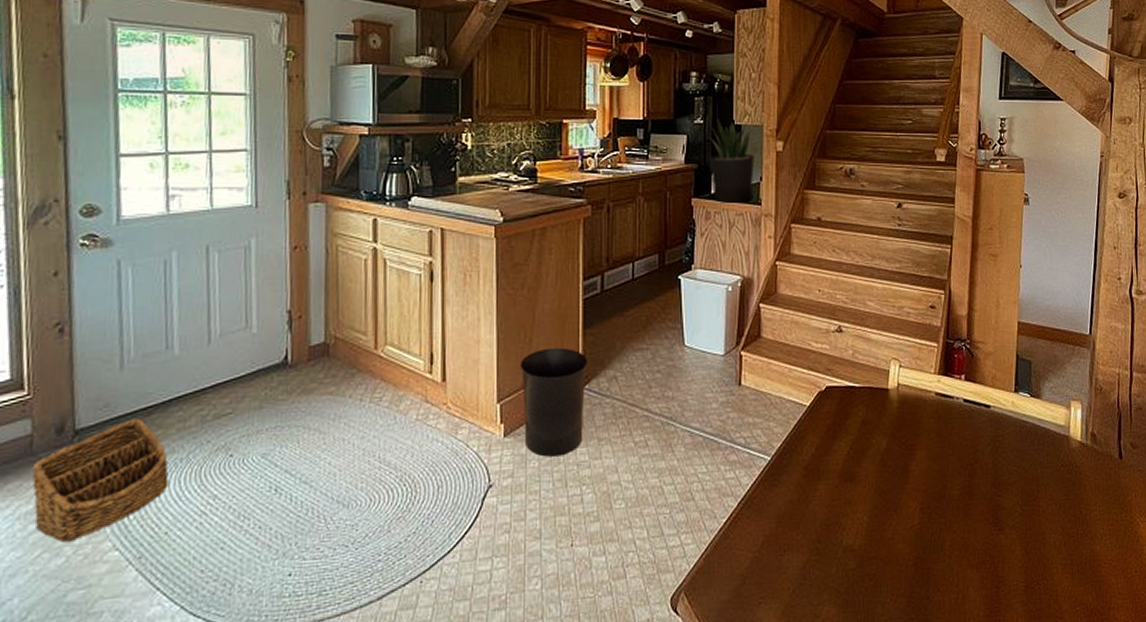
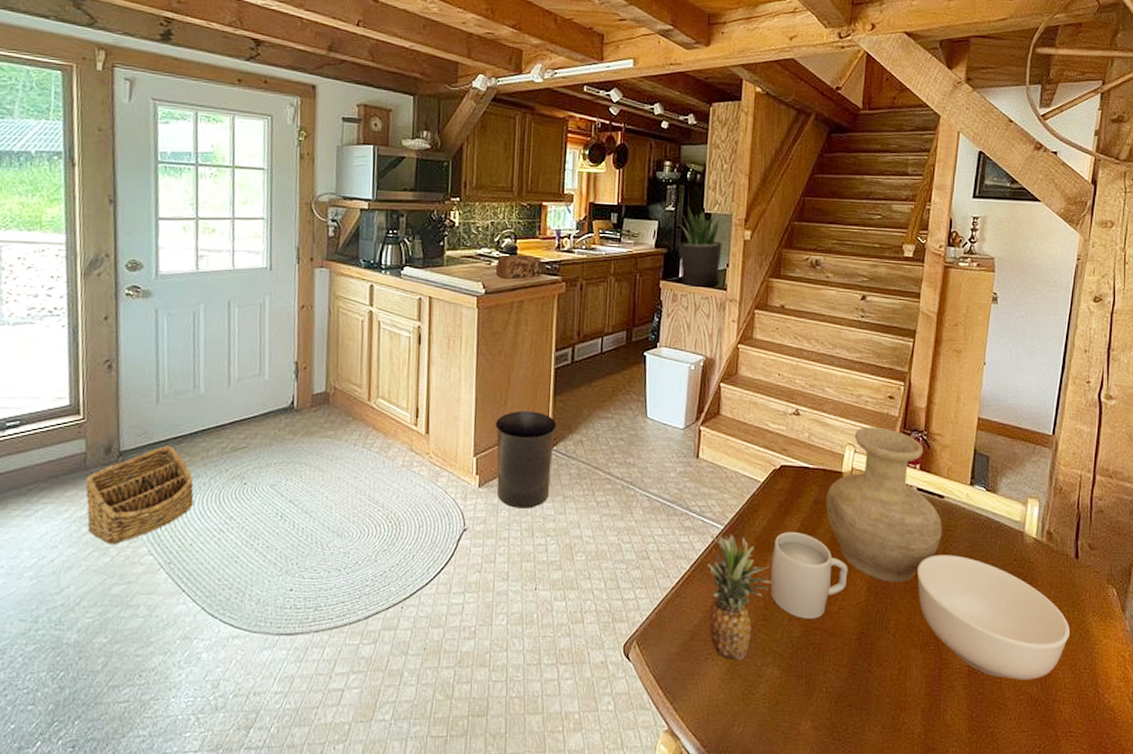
bread loaf: none [514,178,564,205] -> present [495,254,542,280]
fruit: none [756,465,825,602] -> present [708,534,773,660]
mug: none [822,456,900,549] -> present [770,531,848,619]
vase: none [873,339,991,502] -> present [825,427,942,583]
bowl: none [969,466,1119,591] -> present [917,554,1069,680]

